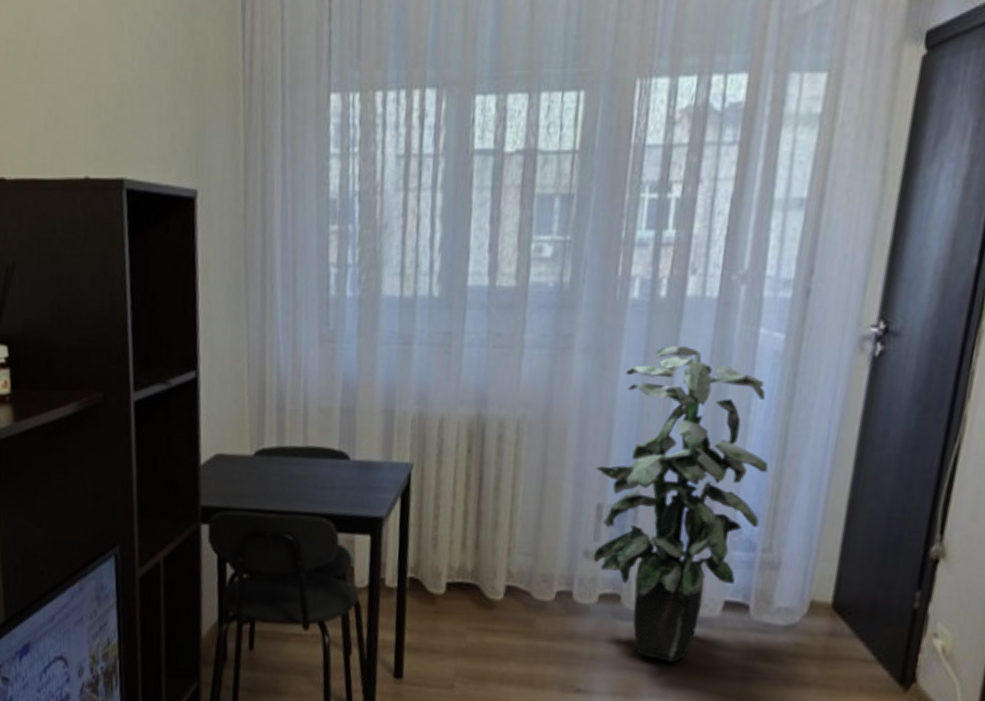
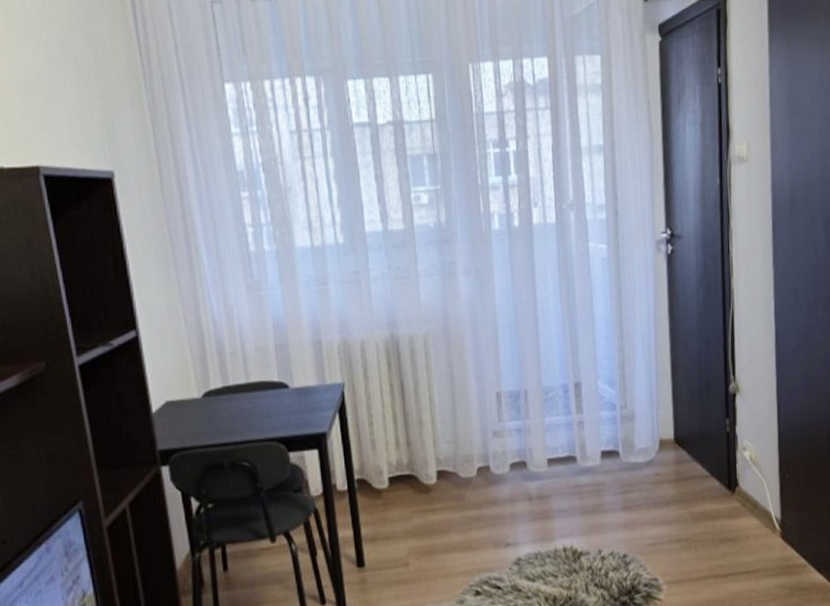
indoor plant: present [593,345,769,663] -> none [490,261,614,507]

